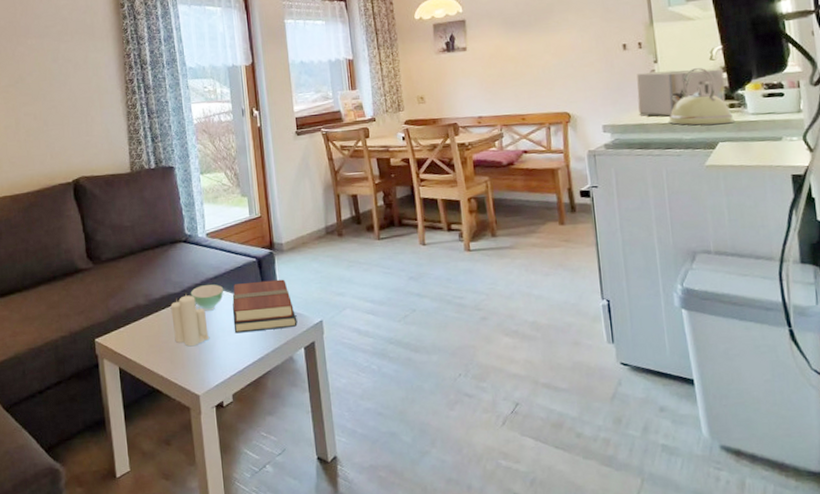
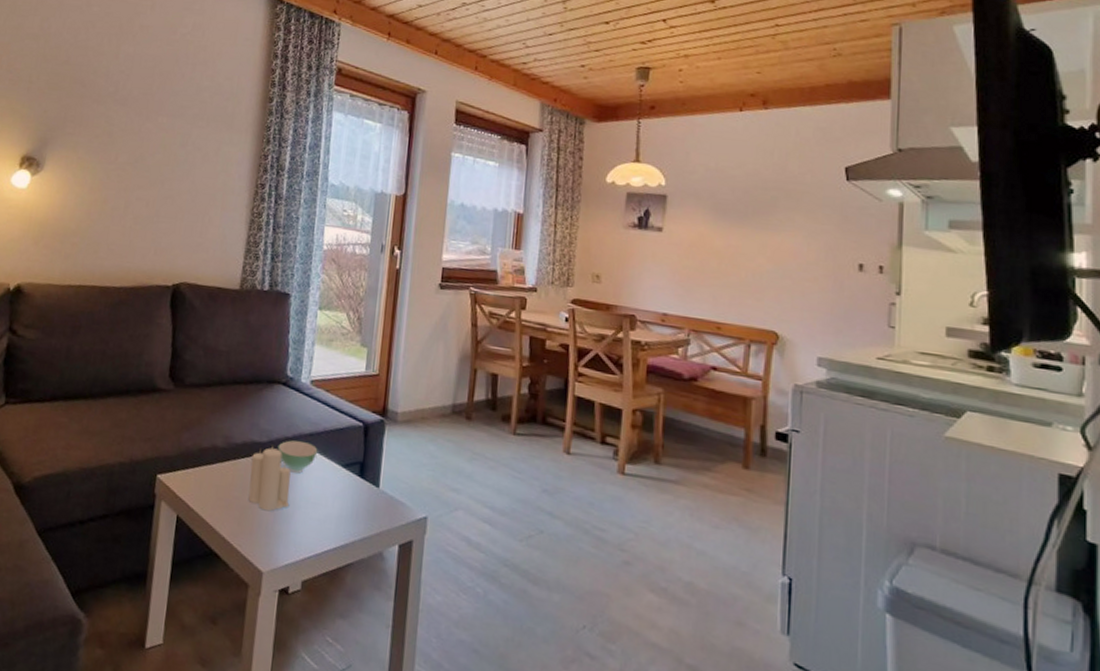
books: present [232,279,298,333] -> none [320,448,397,517]
toaster: present [636,69,726,118] -> none [867,303,986,366]
kettle: present [668,67,735,126] -> none [904,311,991,391]

